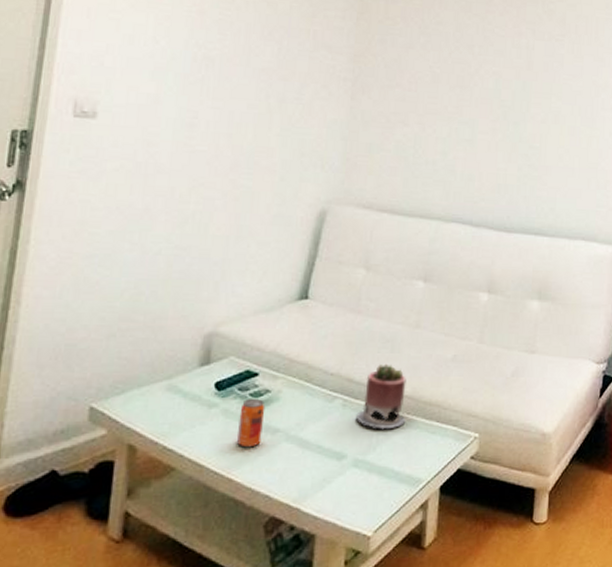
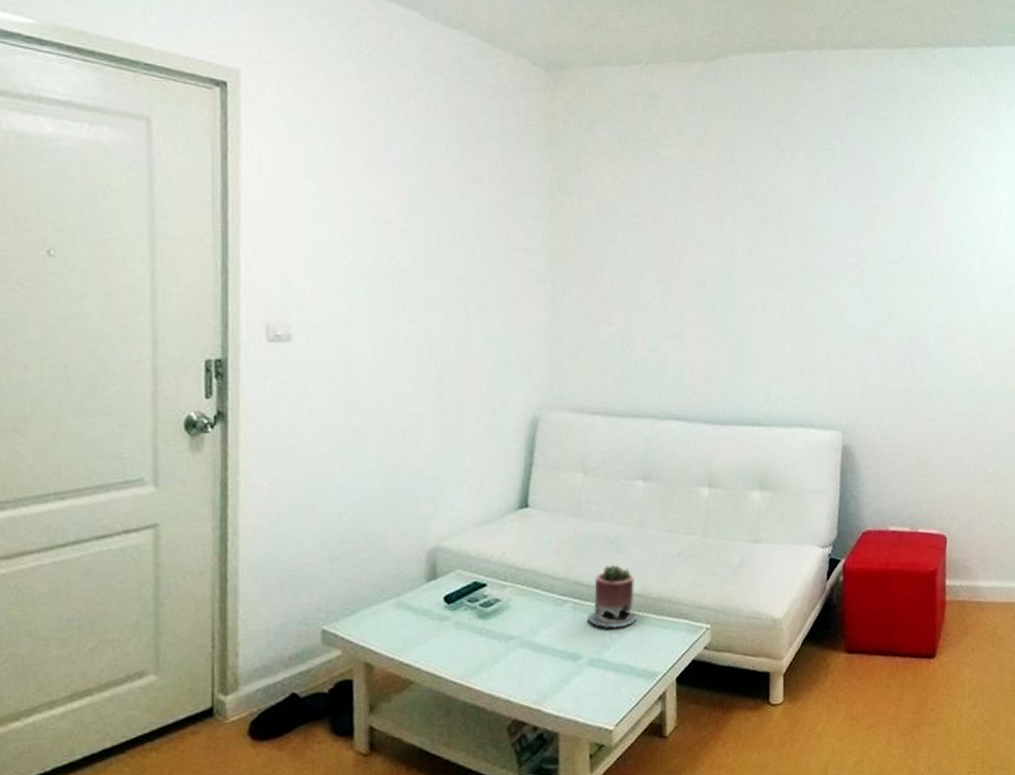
beverage can: present [237,398,266,448] -> none [472,608,497,656]

